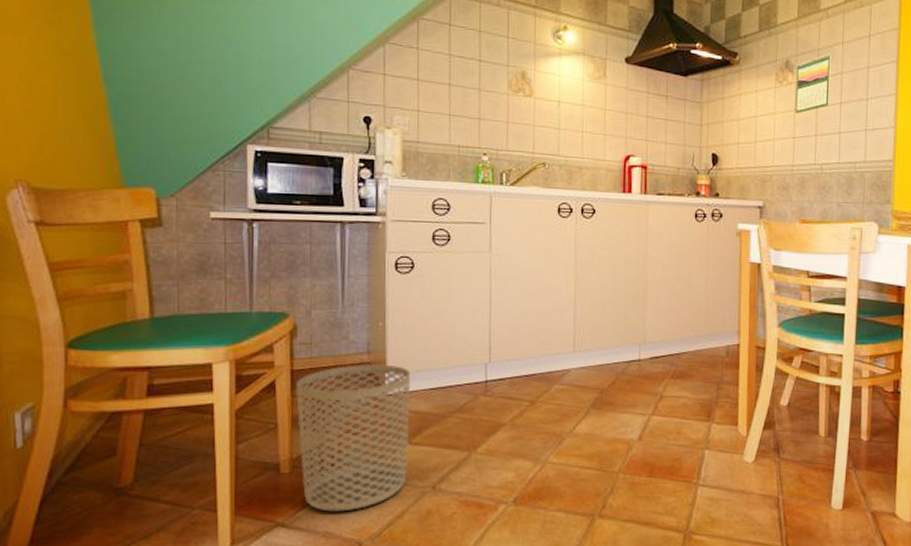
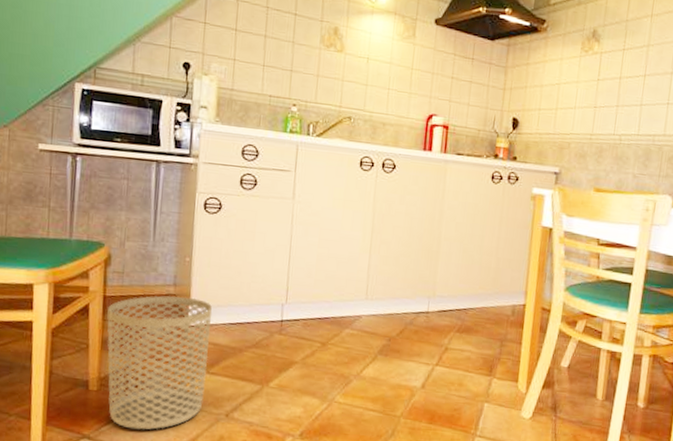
calendar: present [795,53,831,114] -> none [598,25,639,84]

